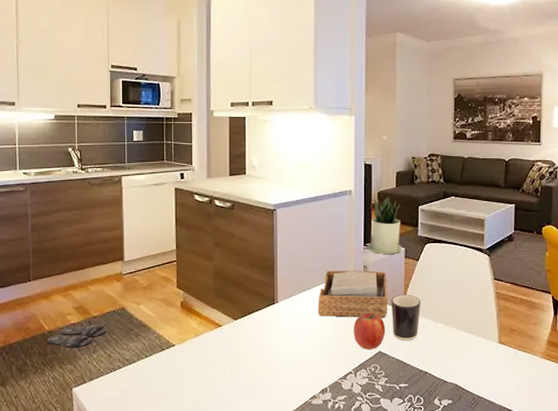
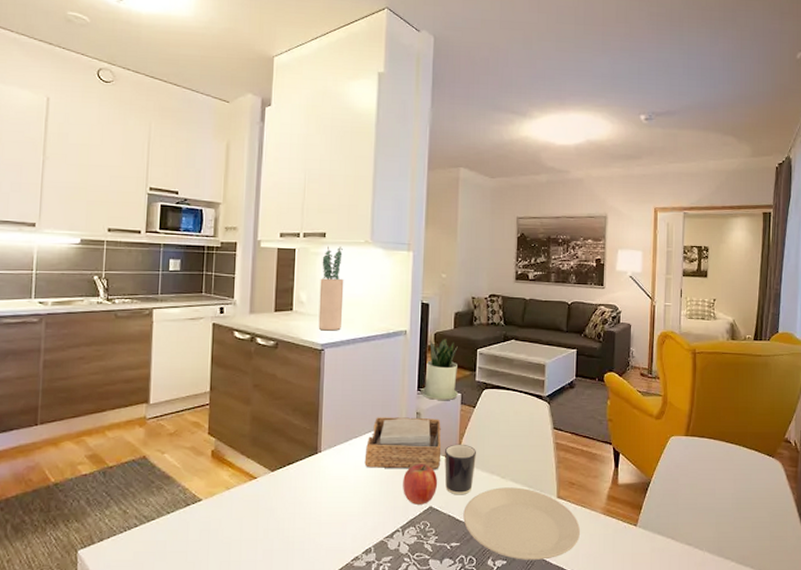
slippers: present [46,324,107,348] -> none [50,476,123,503]
vase: none [269,113,292,192] -> present [318,246,344,331]
plate: none [410,334,521,400] -> present [463,487,580,560]

